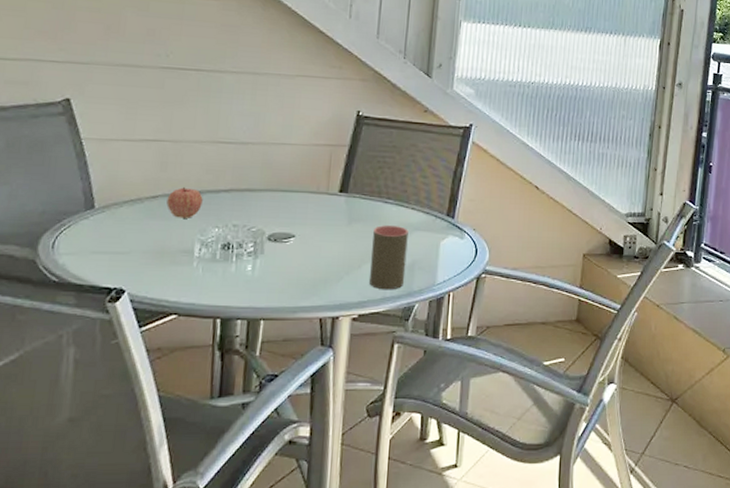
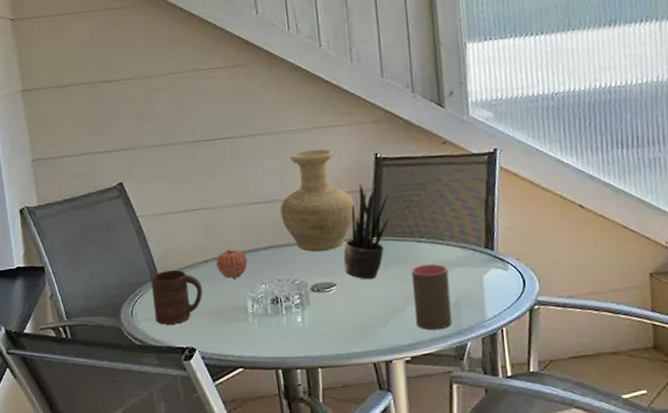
cup: none [81,202,146,262] -> present [151,270,203,325]
vase: none [248,96,328,202] -> present [280,149,354,252]
potted plant: none [306,138,364,233] -> present [343,184,389,279]

